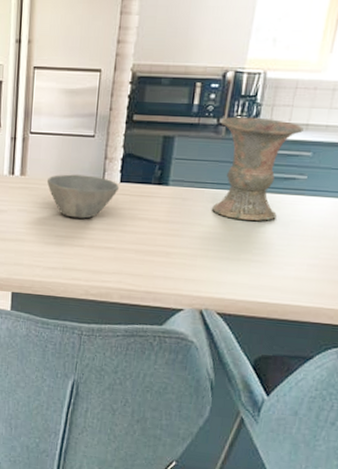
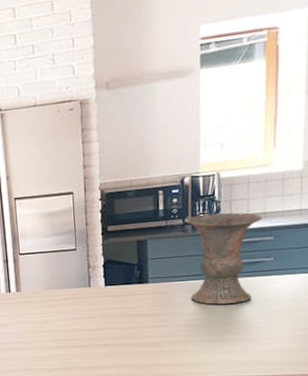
bowl: present [46,174,119,219] -> none [40,284,104,323]

